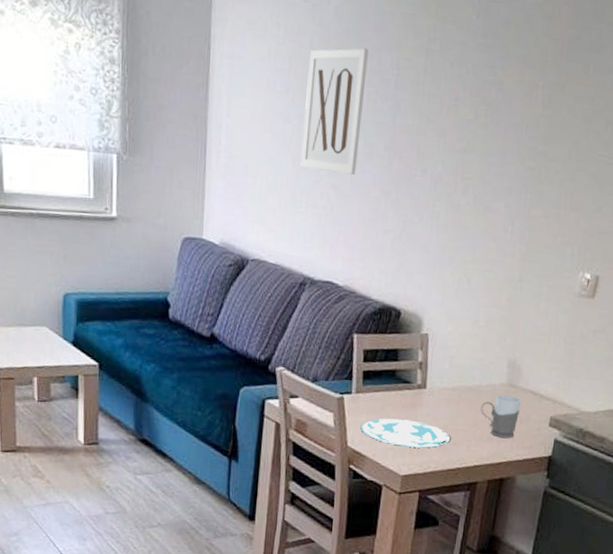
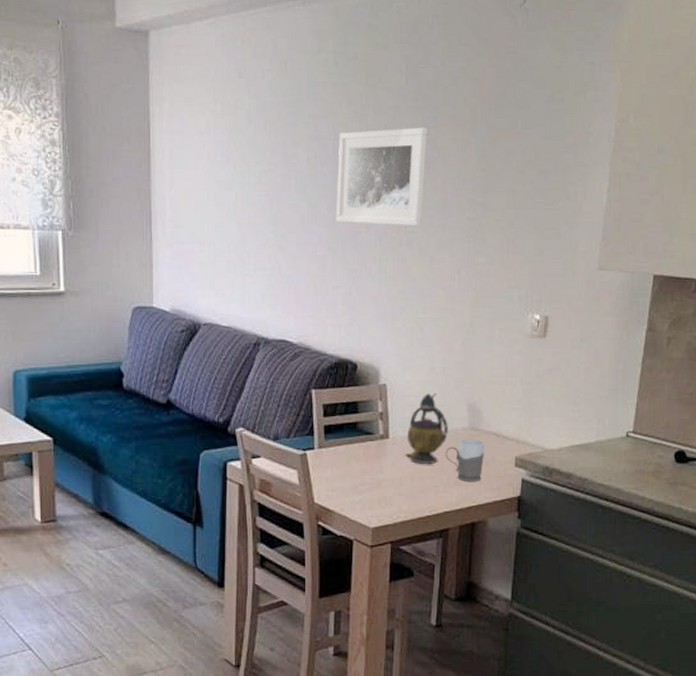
wall art: present [300,48,369,175] -> none [246,117,305,235]
plate: present [360,418,451,448] -> none [326,471,418,498]
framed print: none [392,66,495,174] -> present [336,127,427,227]
teapot: none [441,346,487,417] -> present [405,393,448,464]

